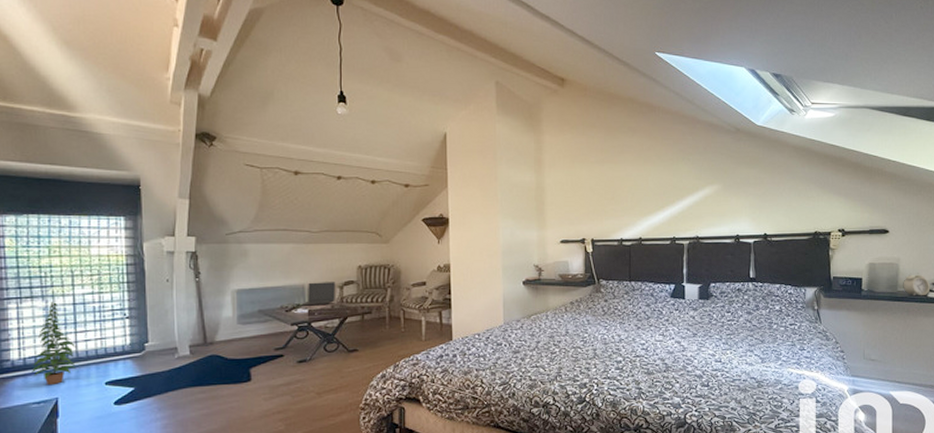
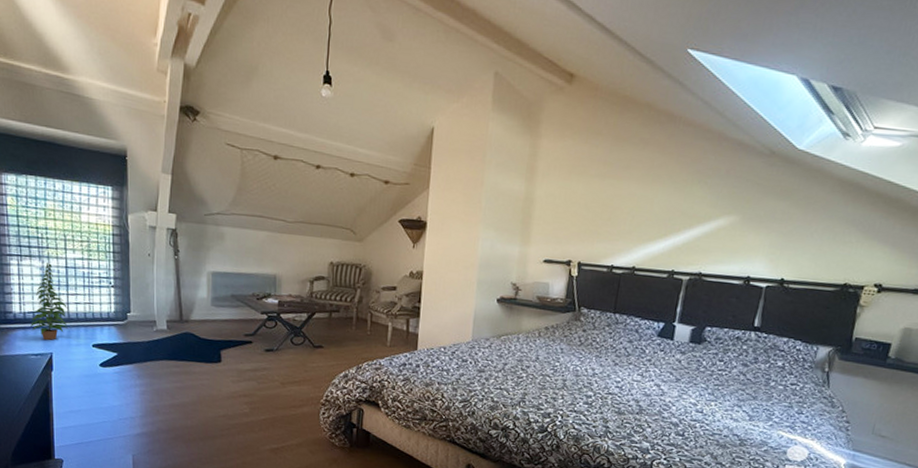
laptop: present [297,282,336,306] -> none [268,273,307,298]

